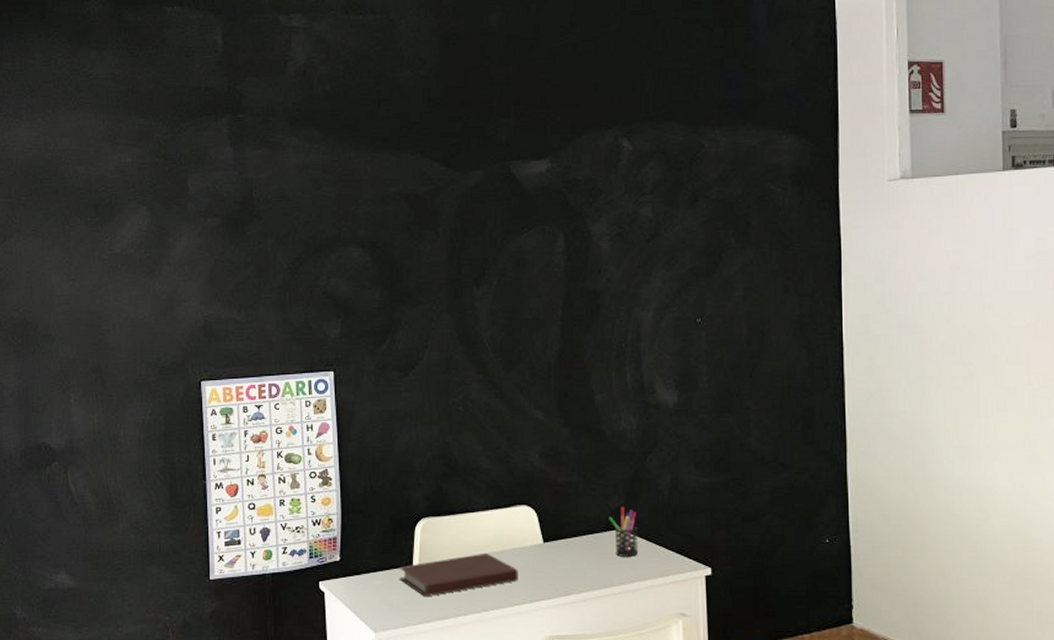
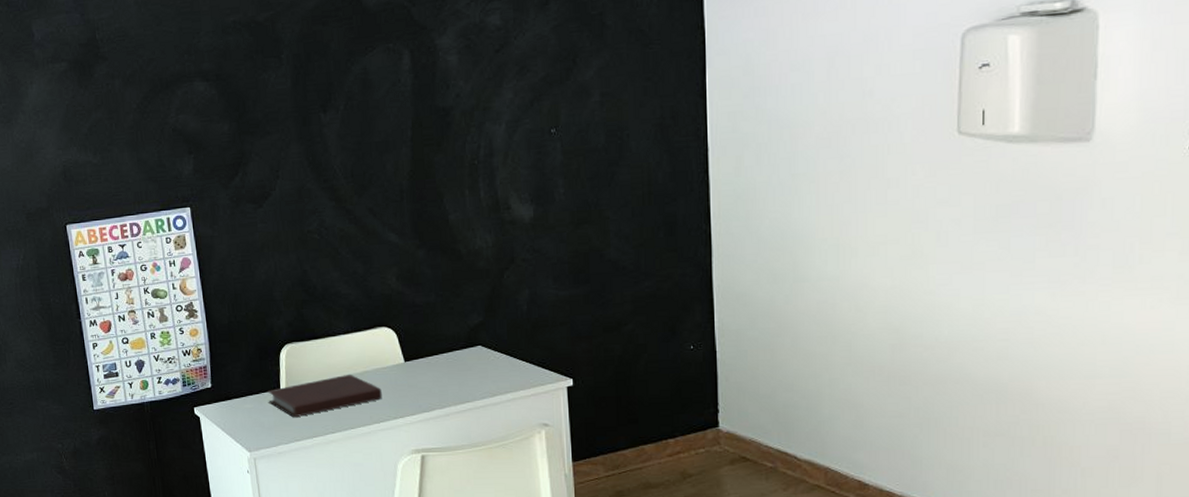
pen holder: present [609,506,638,557] -> none [468,323,498,372]

